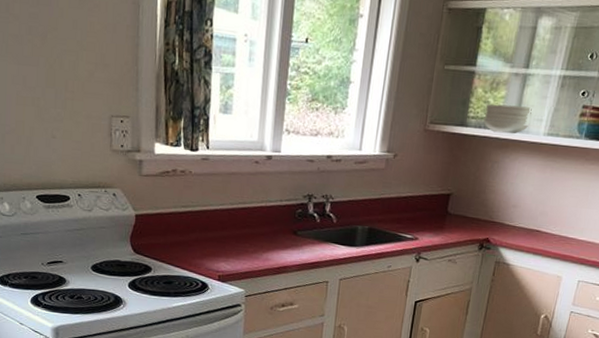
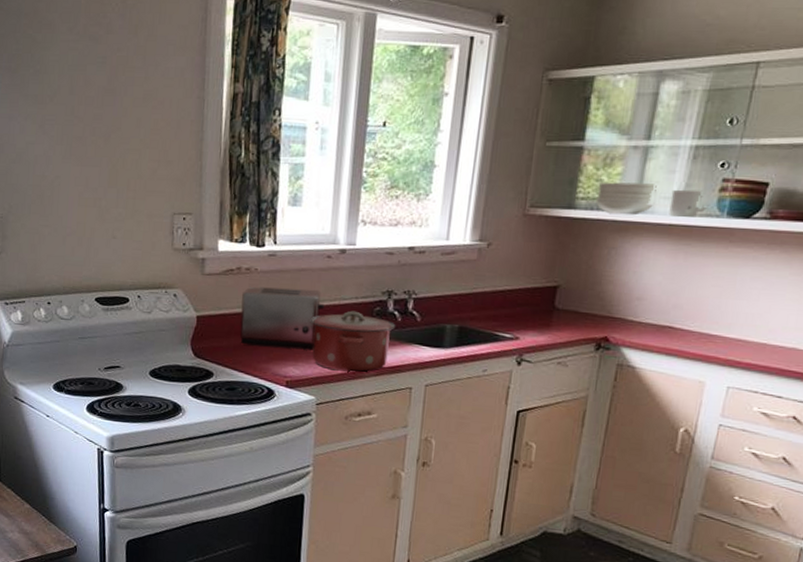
toaster: none [175,187,253,247] -> present [239,286,325,349]
casserole: none [239,212,315,268] -> present [310,310,396,373]
mug: none [540,113,571,138] -> present [669,189,709,217]

